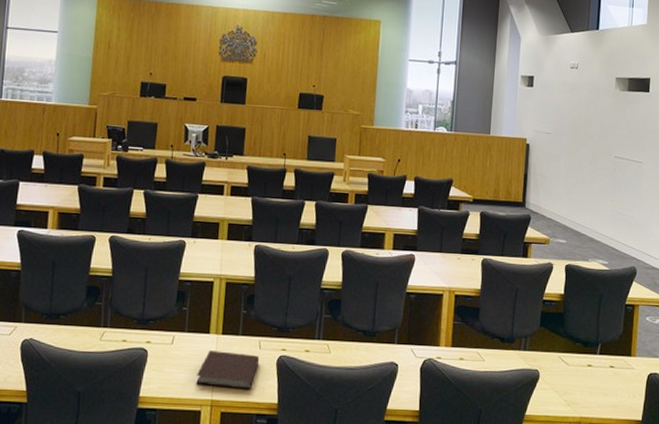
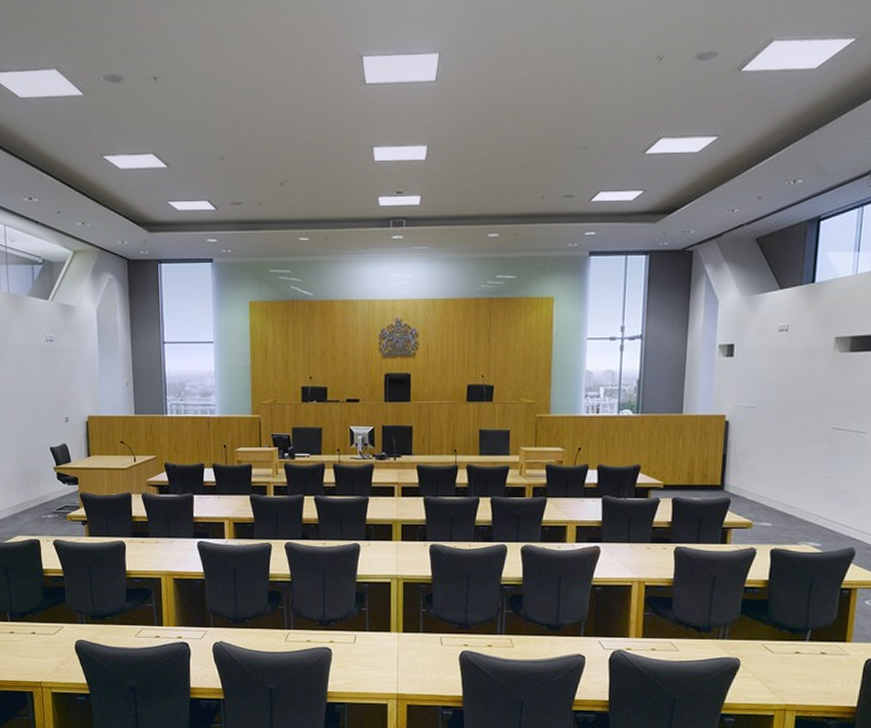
notebook: present [196,350,260,390] -> none [381,648,442,684]

